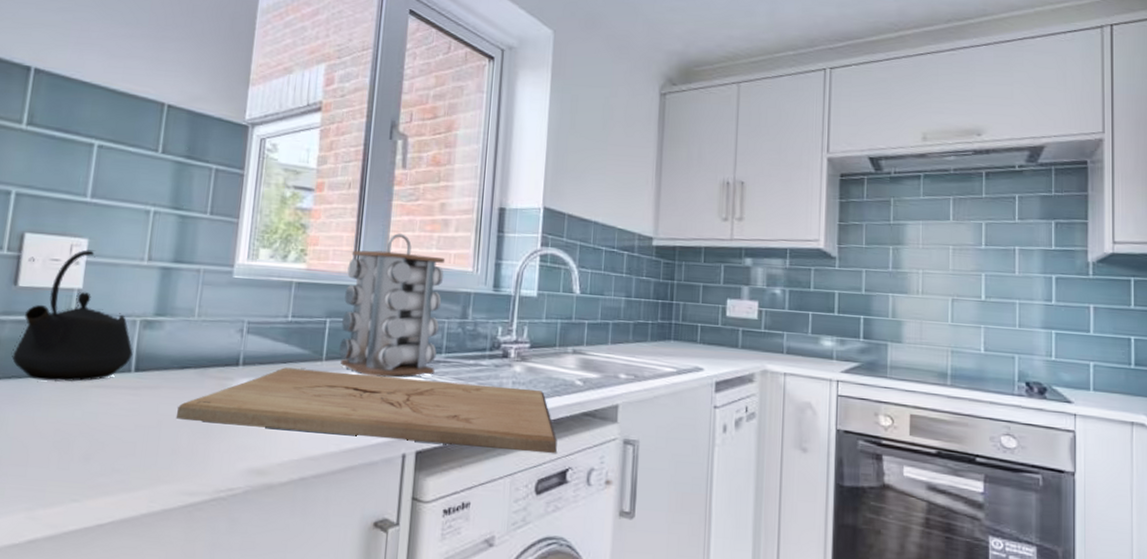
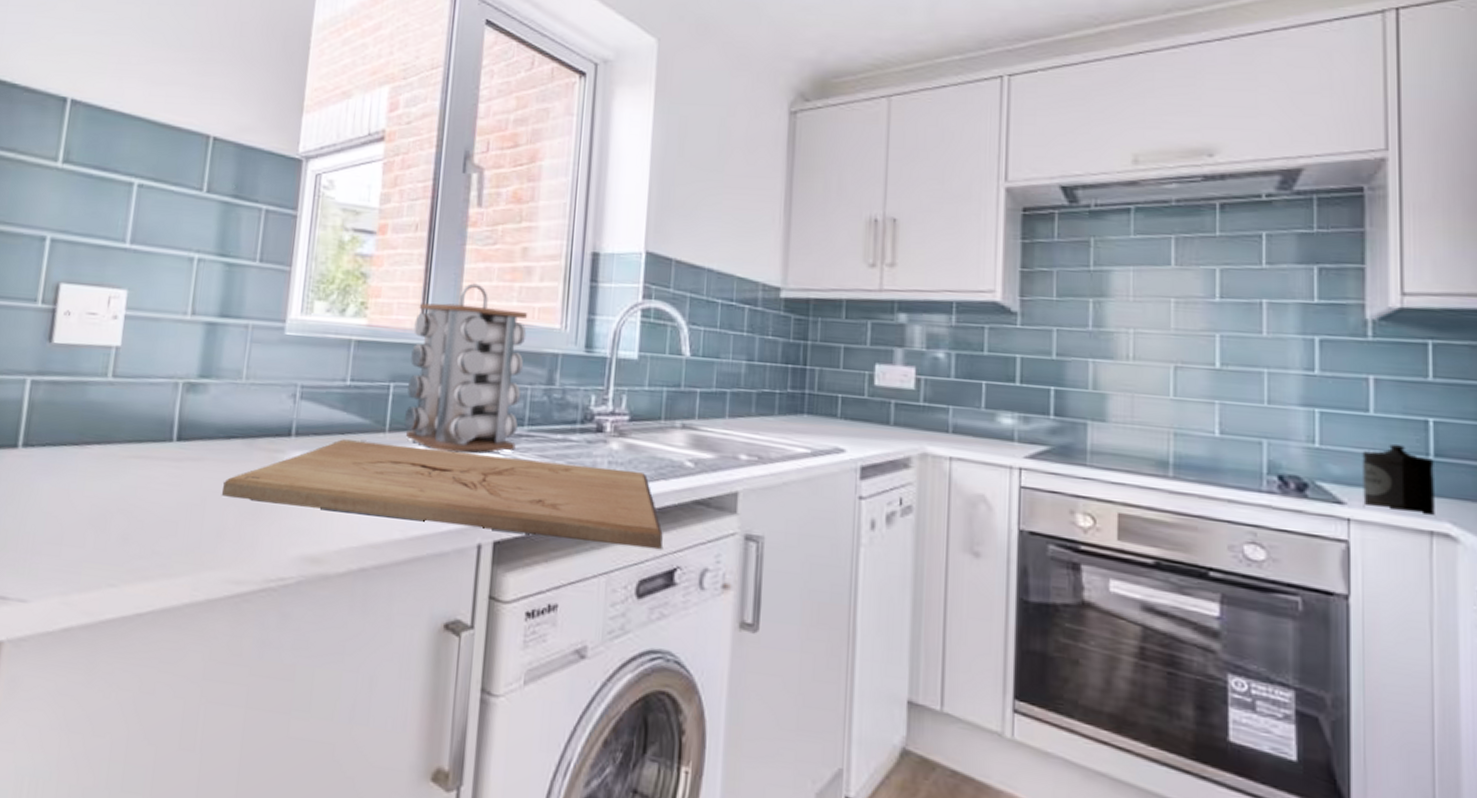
kettle: present [11,249,133,383] -> none [45,302,175,452]
canister: none [1085,357,1134,411] -> present [1362,444,1435,516]

